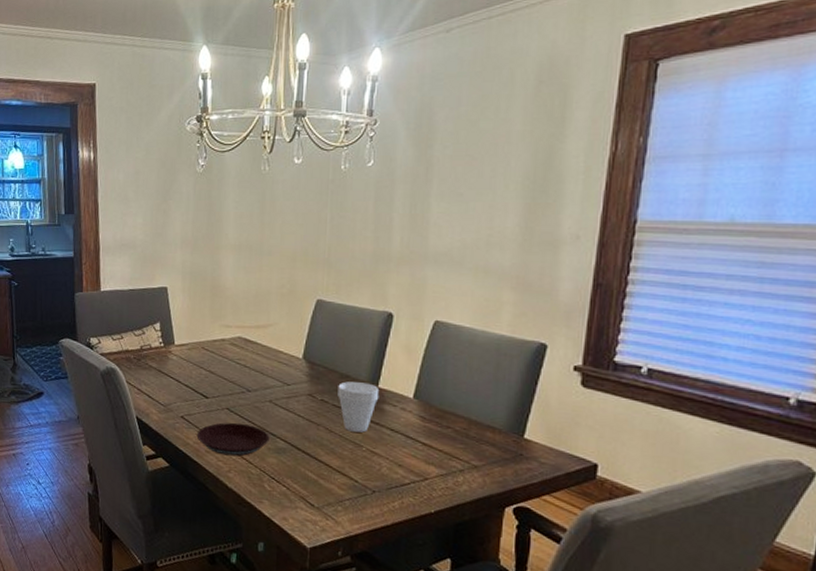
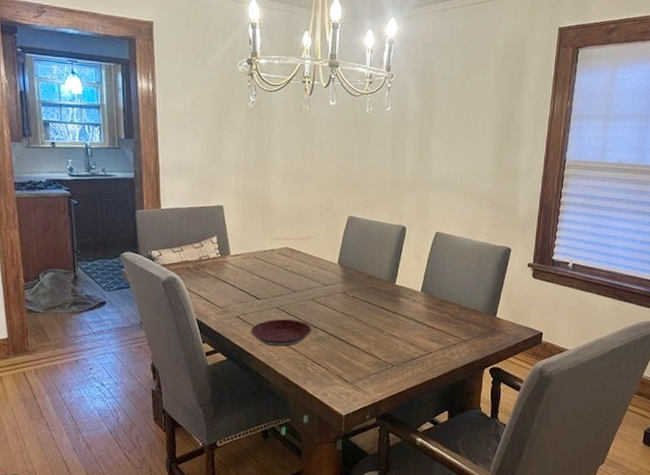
cup: present [338,381,380,433] -> none [365,281,397,320]

